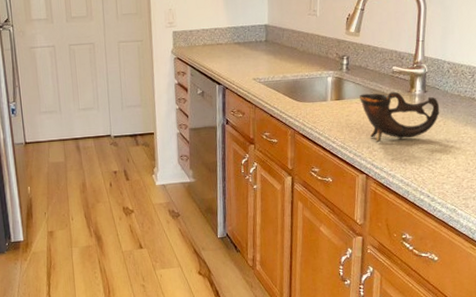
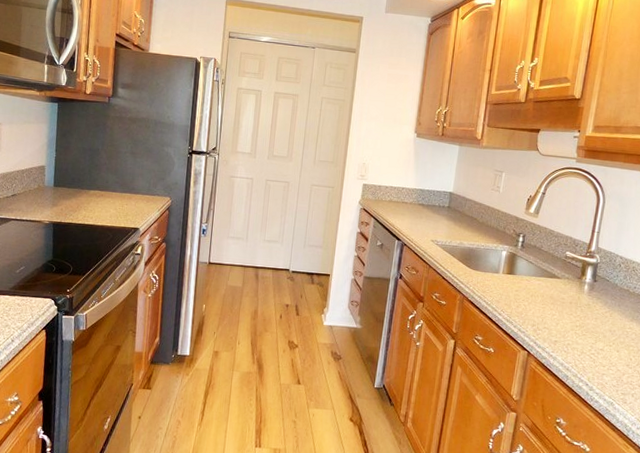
cup: present [359,91,440,143] -> none [530,272,608,324]

